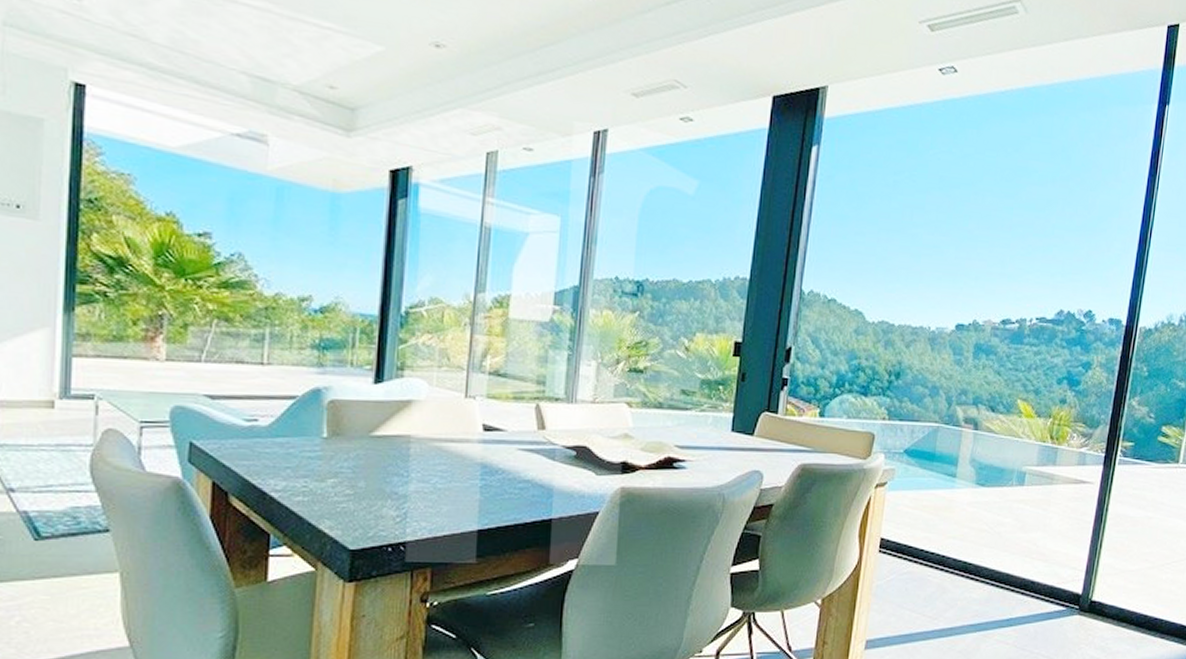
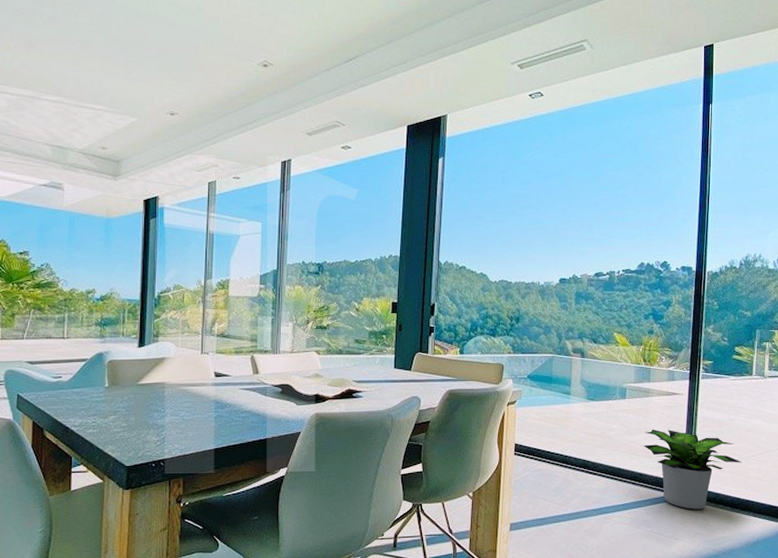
potted plant: none [1040,525,1155,628] -> present [644,429,743,510]

